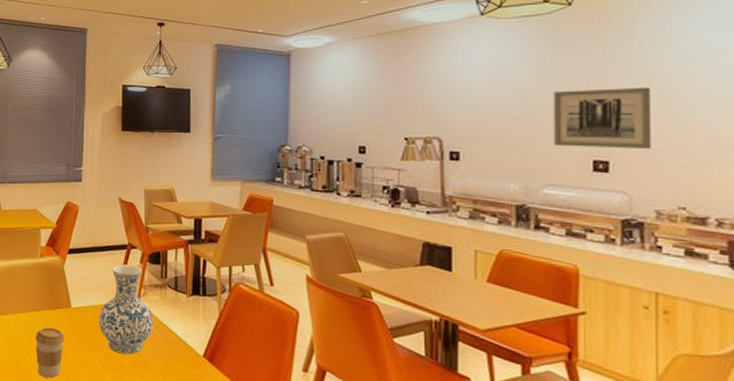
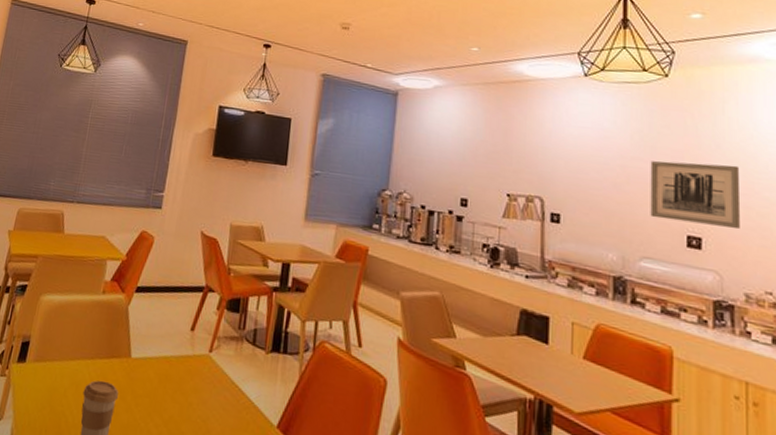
vase: present [98,264,153,355] -> none [160,309,225,420]

